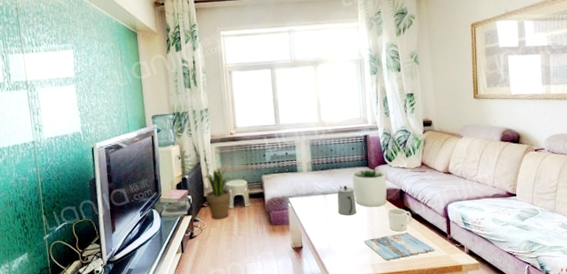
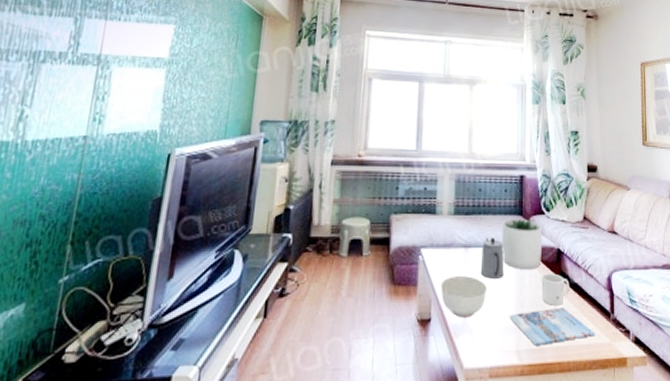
books: present [160,189,191,217] -> none [244,222,290,264]
potted plant: present [204,169,231,220] -> none [312,201,349,271]
bowl: none [307,215,344,245] -> present [440,276,487,318]

